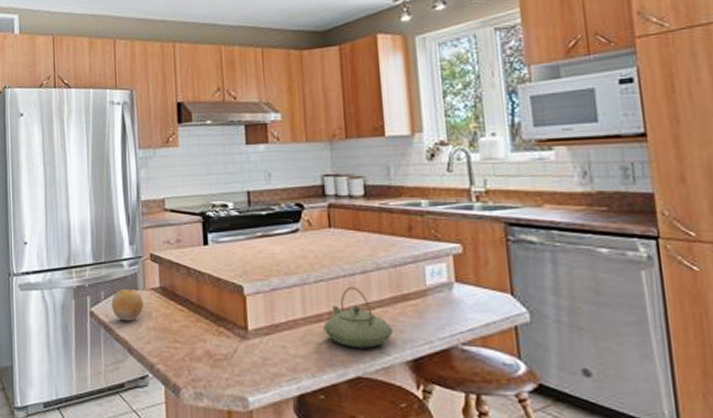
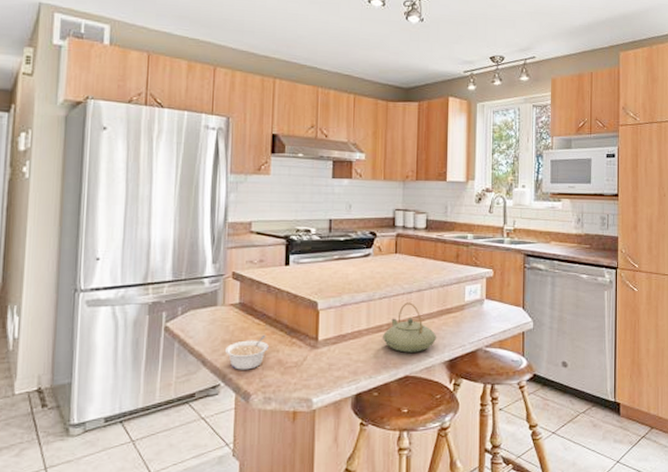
fruit: present [111,288,144,322] -> none [188,304,221,335]
legume: none [150,322,195,361] -> present [225,334,269,370]

